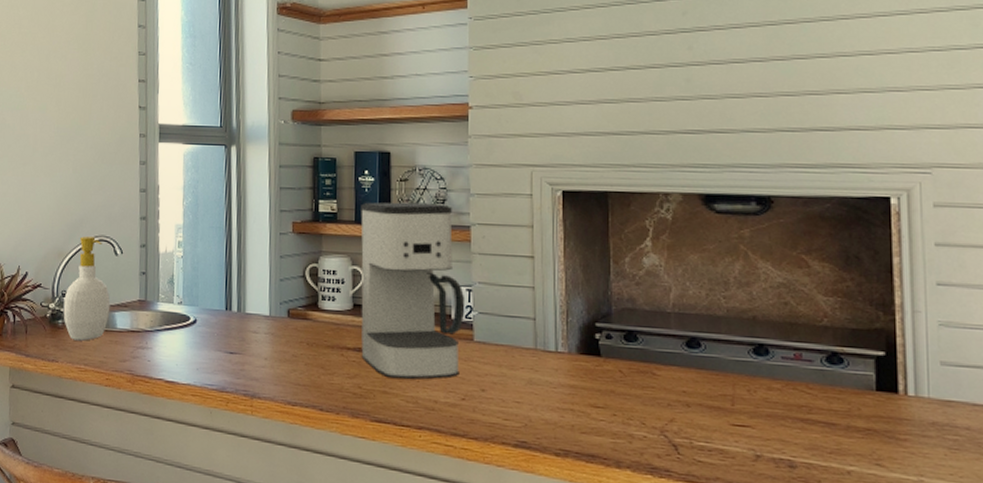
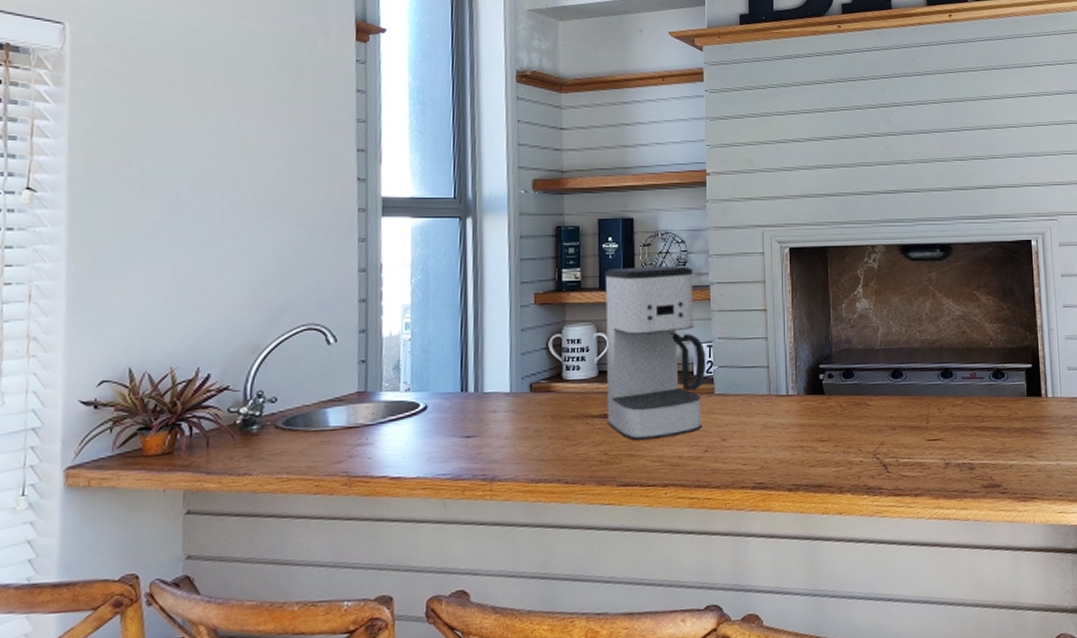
soap bottle: present [63,236,111,341] -> none [258,326,322,447]

